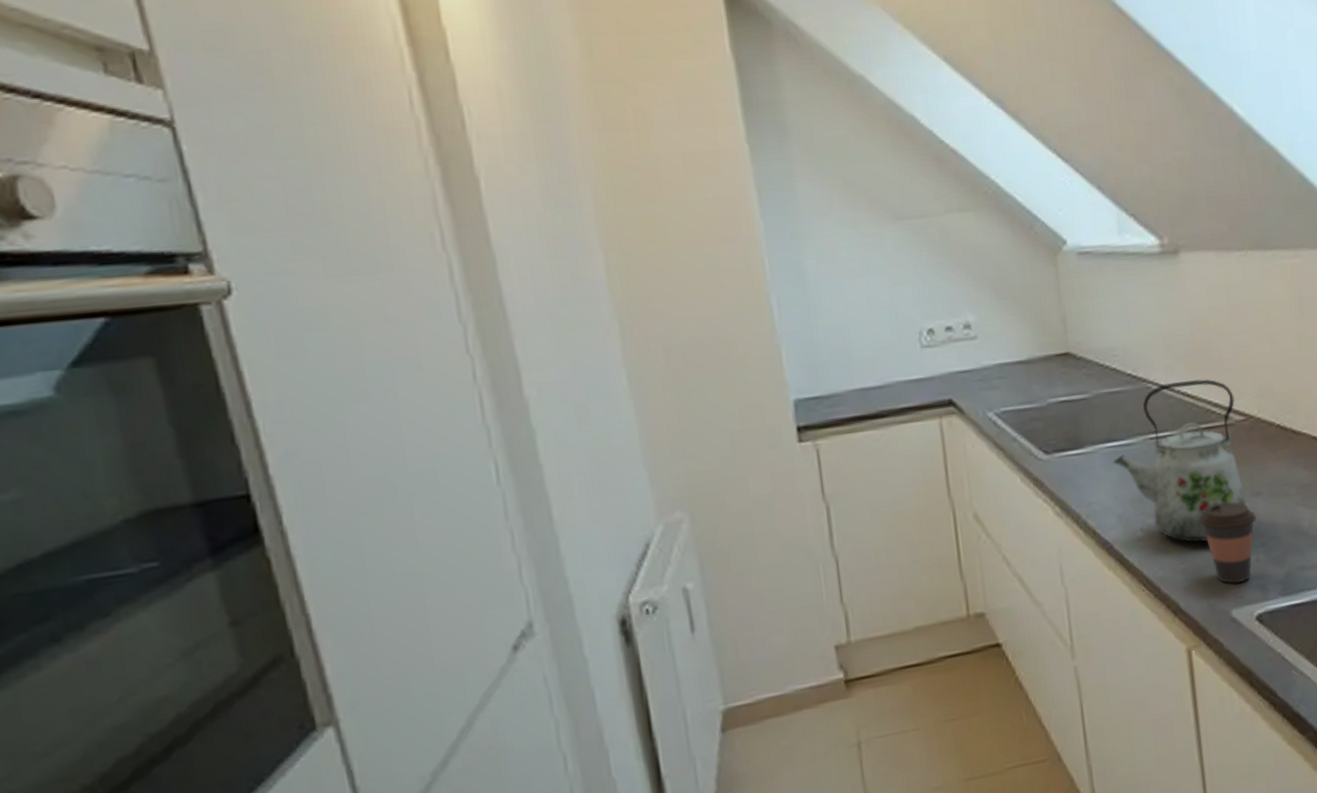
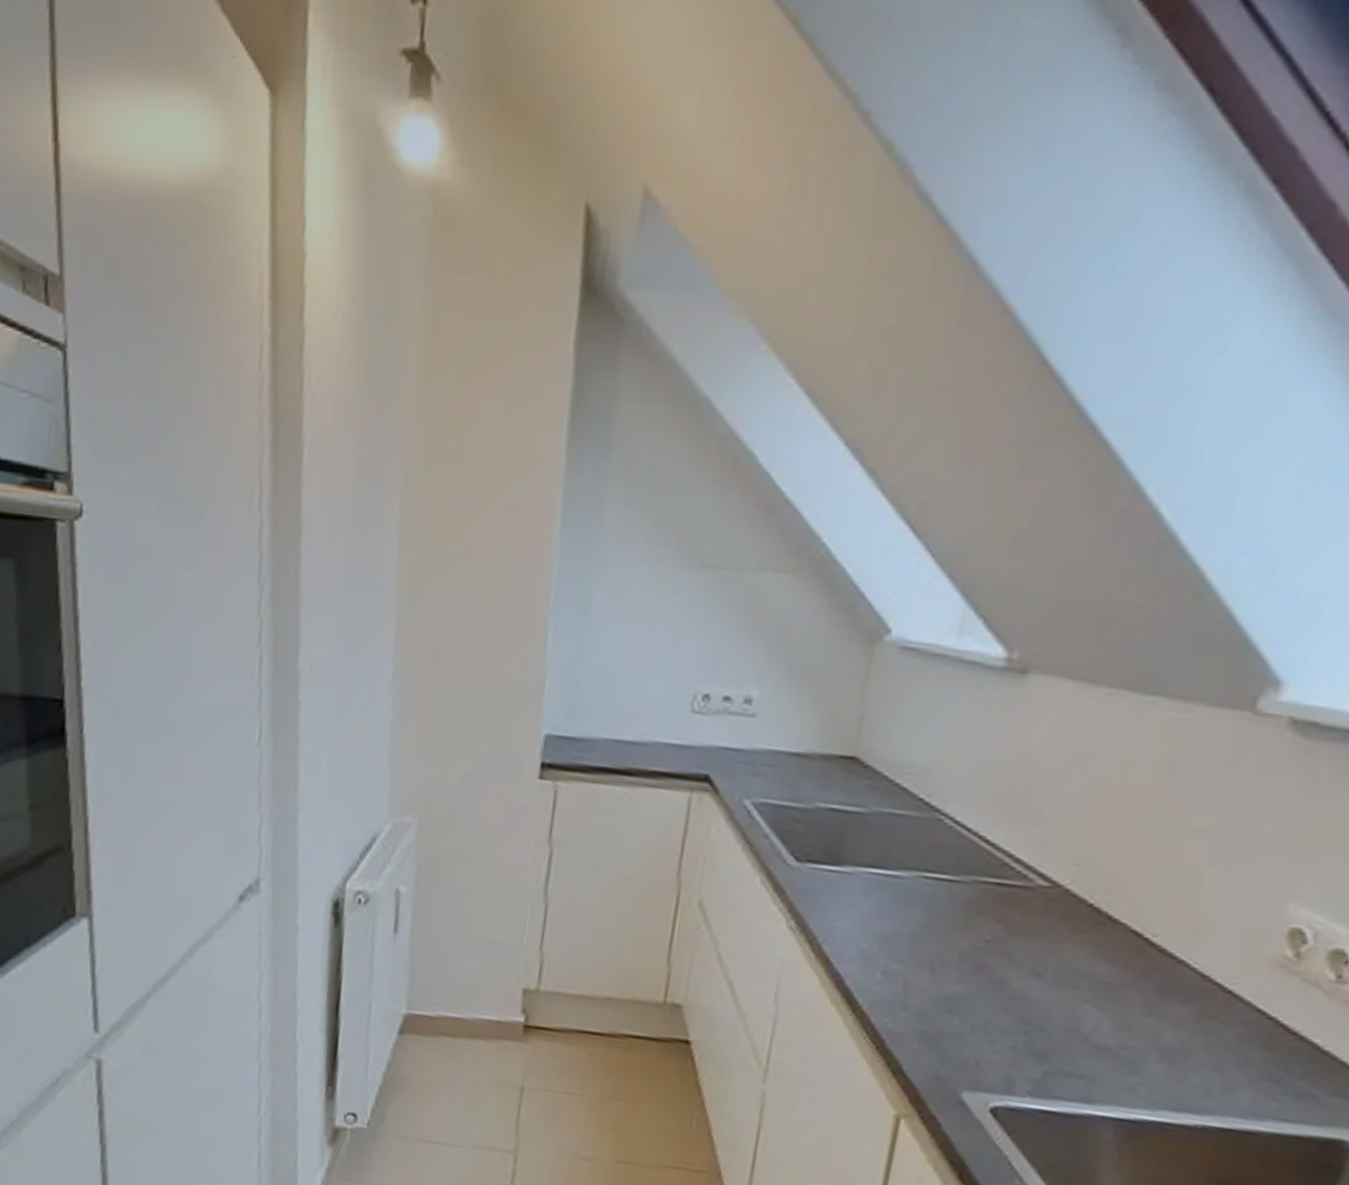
kettle: present [1113,379,1247,543] -> none [871,819,1045,1008]
coffee cup: present [1199,502,1256,584] -> none [954,971,1028,1067]

